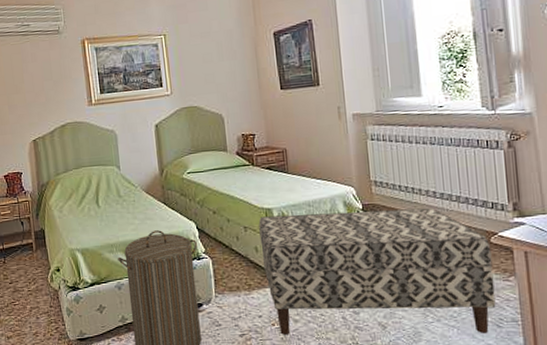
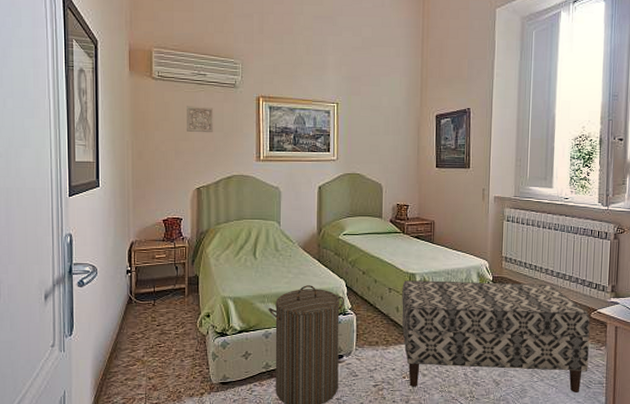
wall ornament: none [14,57,43,84] -> present [186,106,214,133]

